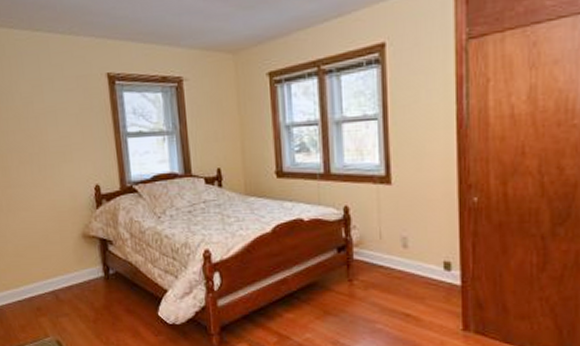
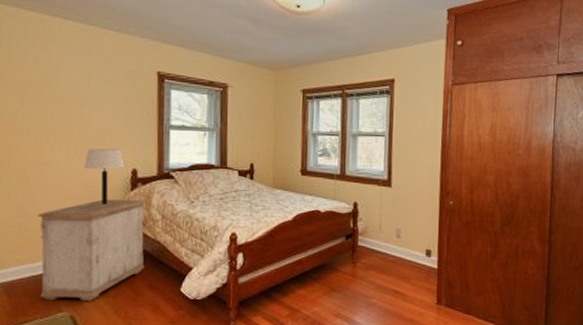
nightstand: none [14,218,120,326] -> present [37,199,146,301]
table lamp: none [48,164,87,225] -> present [83,148,124,205]

